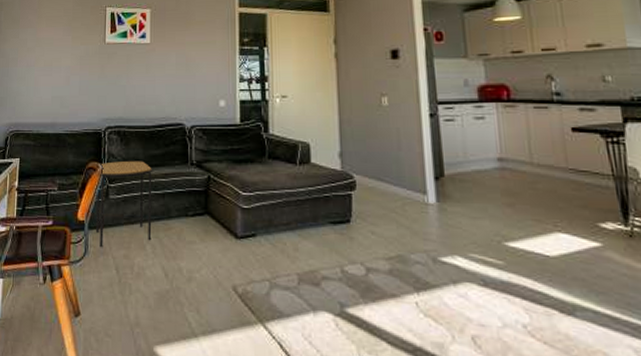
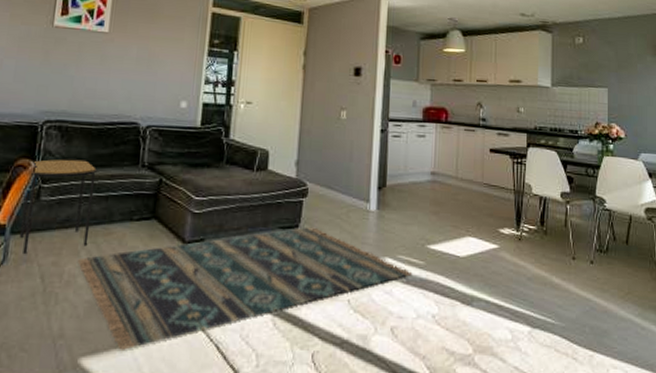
rug: none [145,221,490,343] -> present [78,227,413,352]

